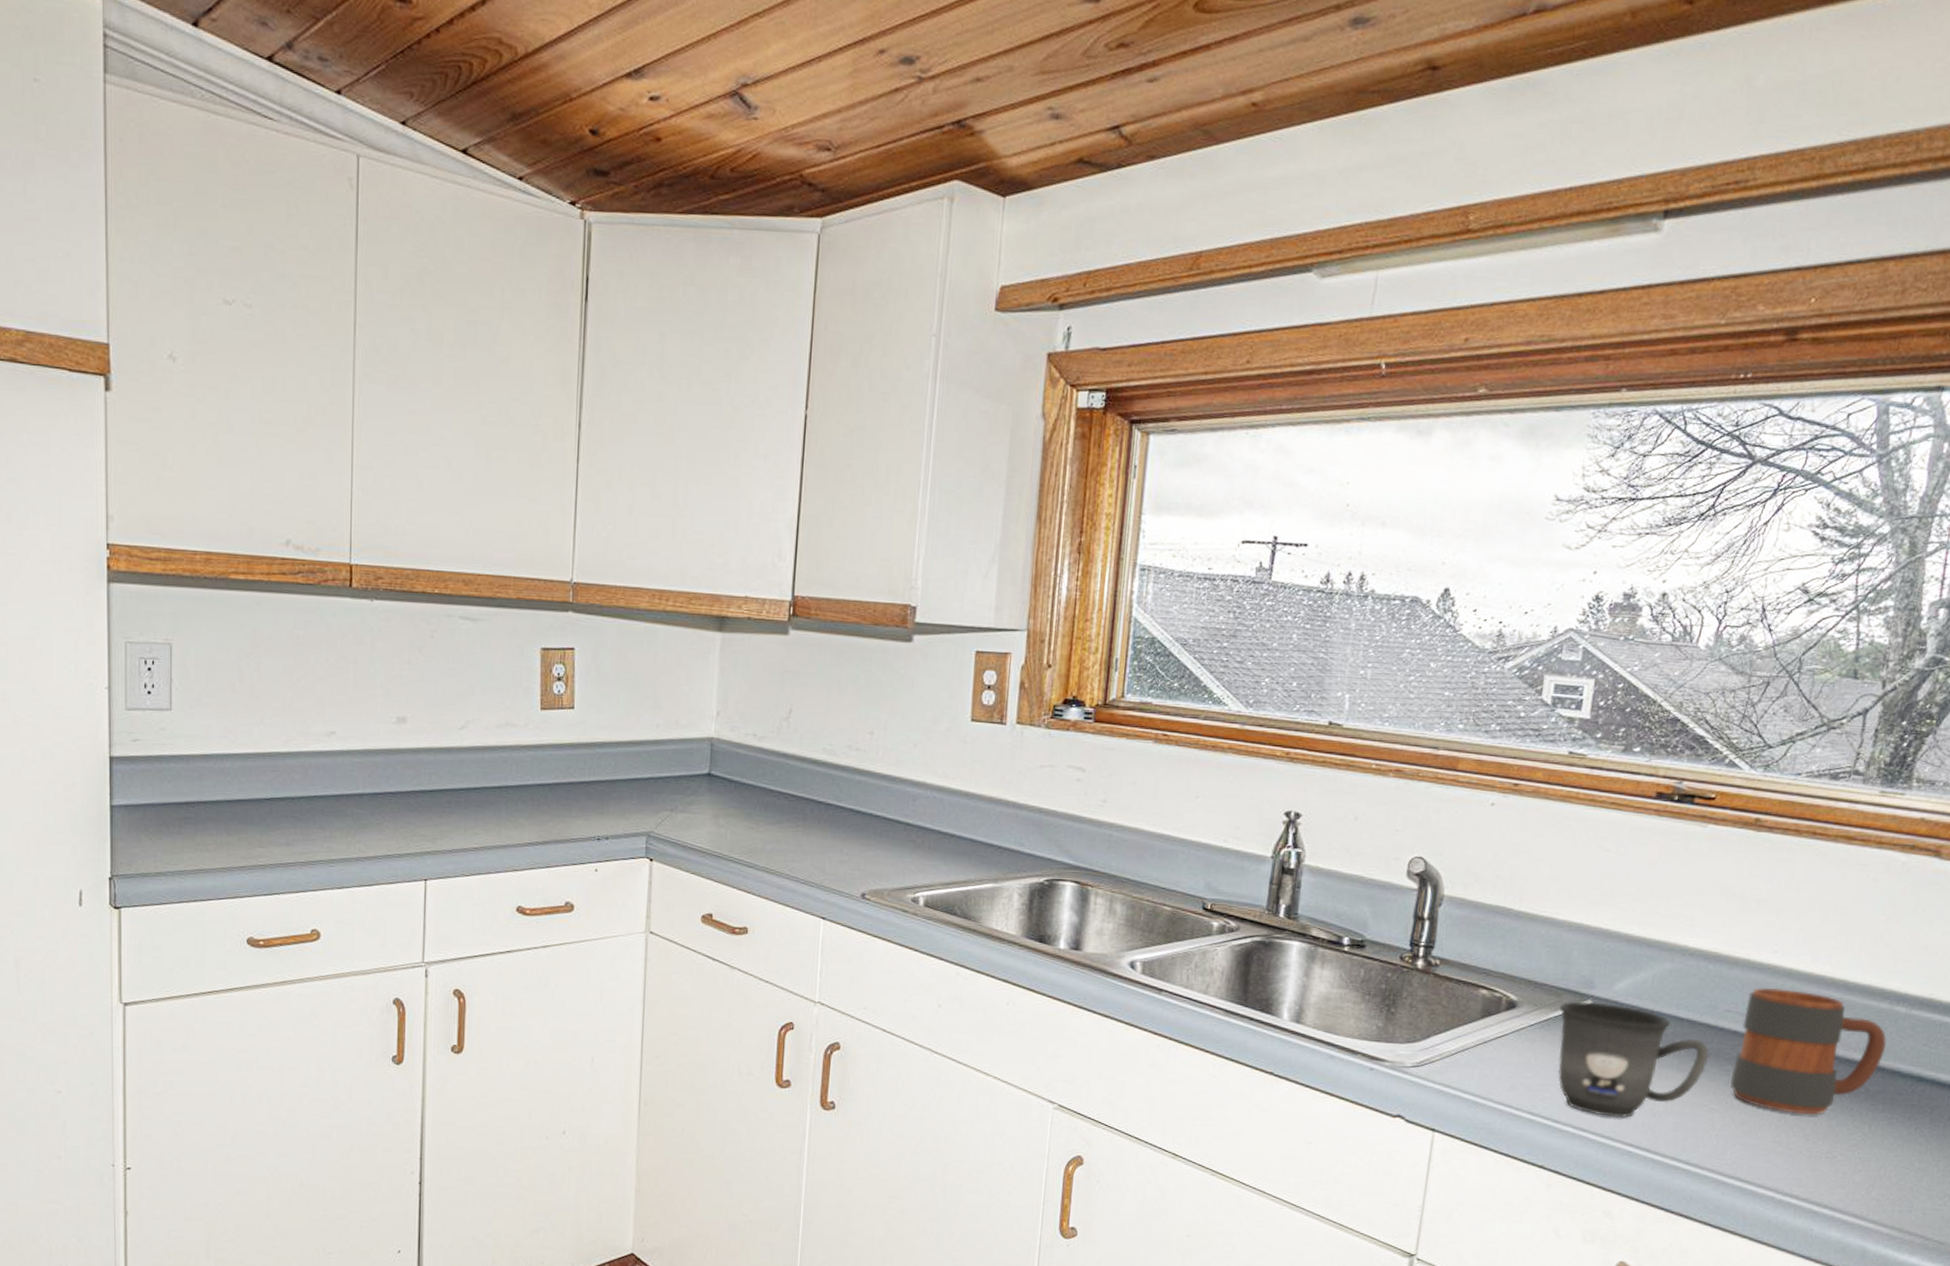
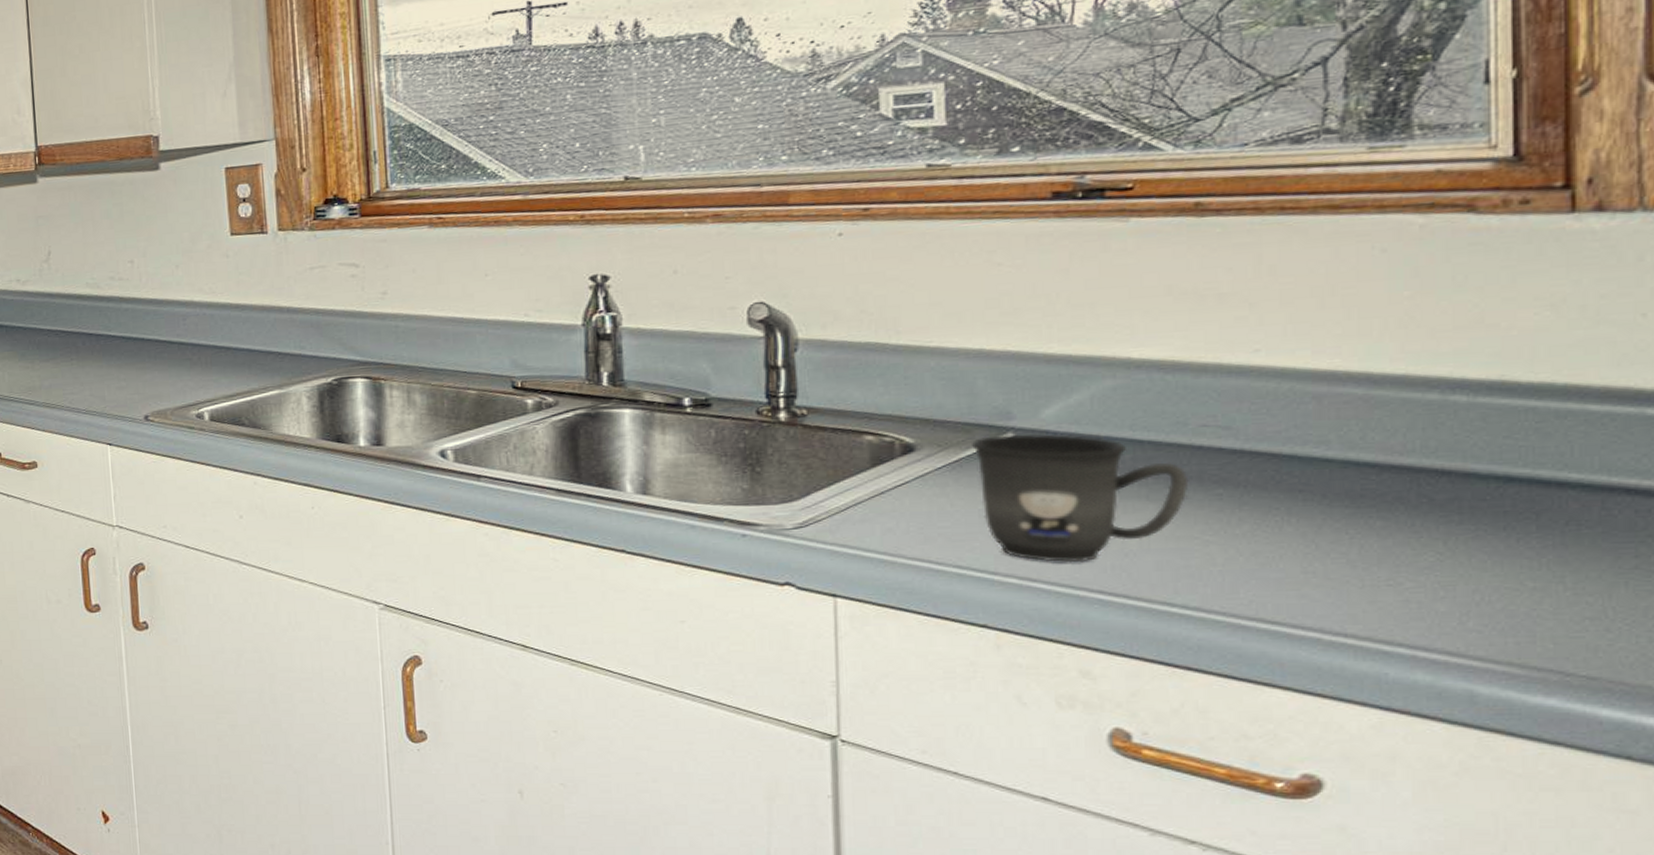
mug: present [1730,987,1887,1115] -> none [1225,391,1446,537]

